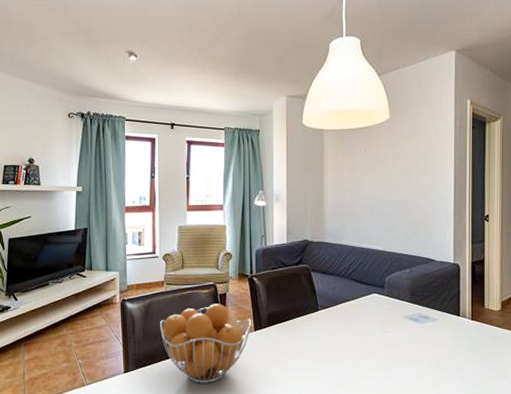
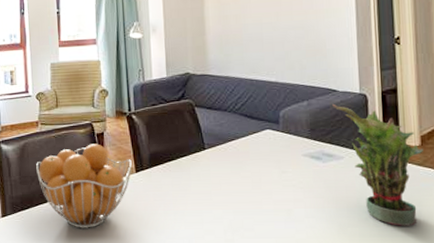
potted plant: none [430,271,503,380] -> present [332,103,423,226]

